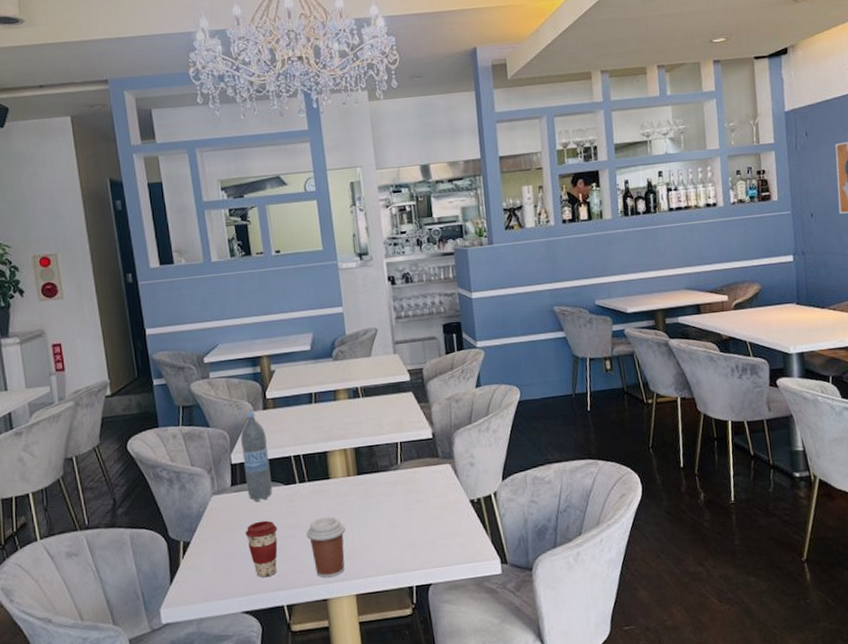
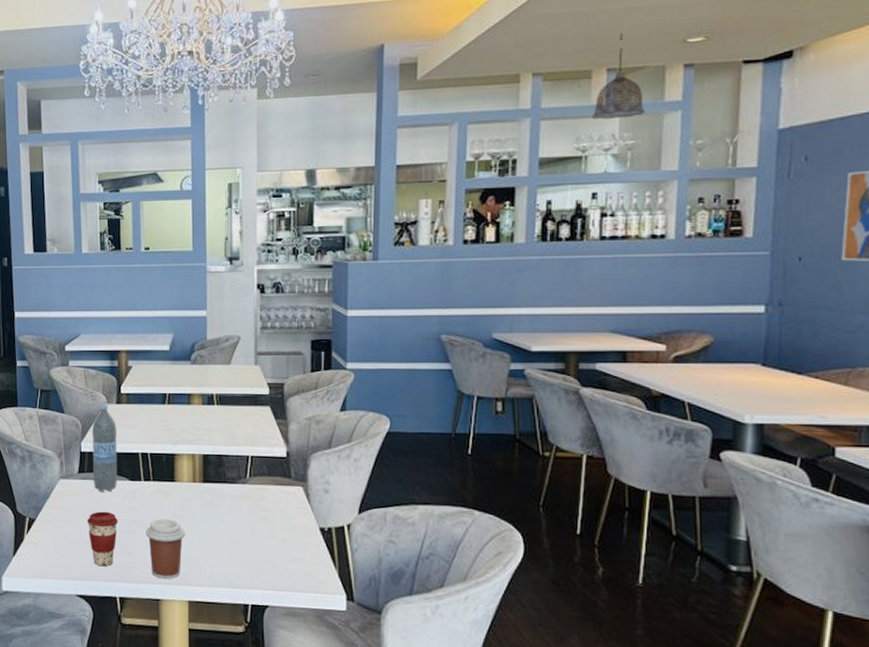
pendant lamp: none [650,35,690,109] -> present [592,32,646,120]

